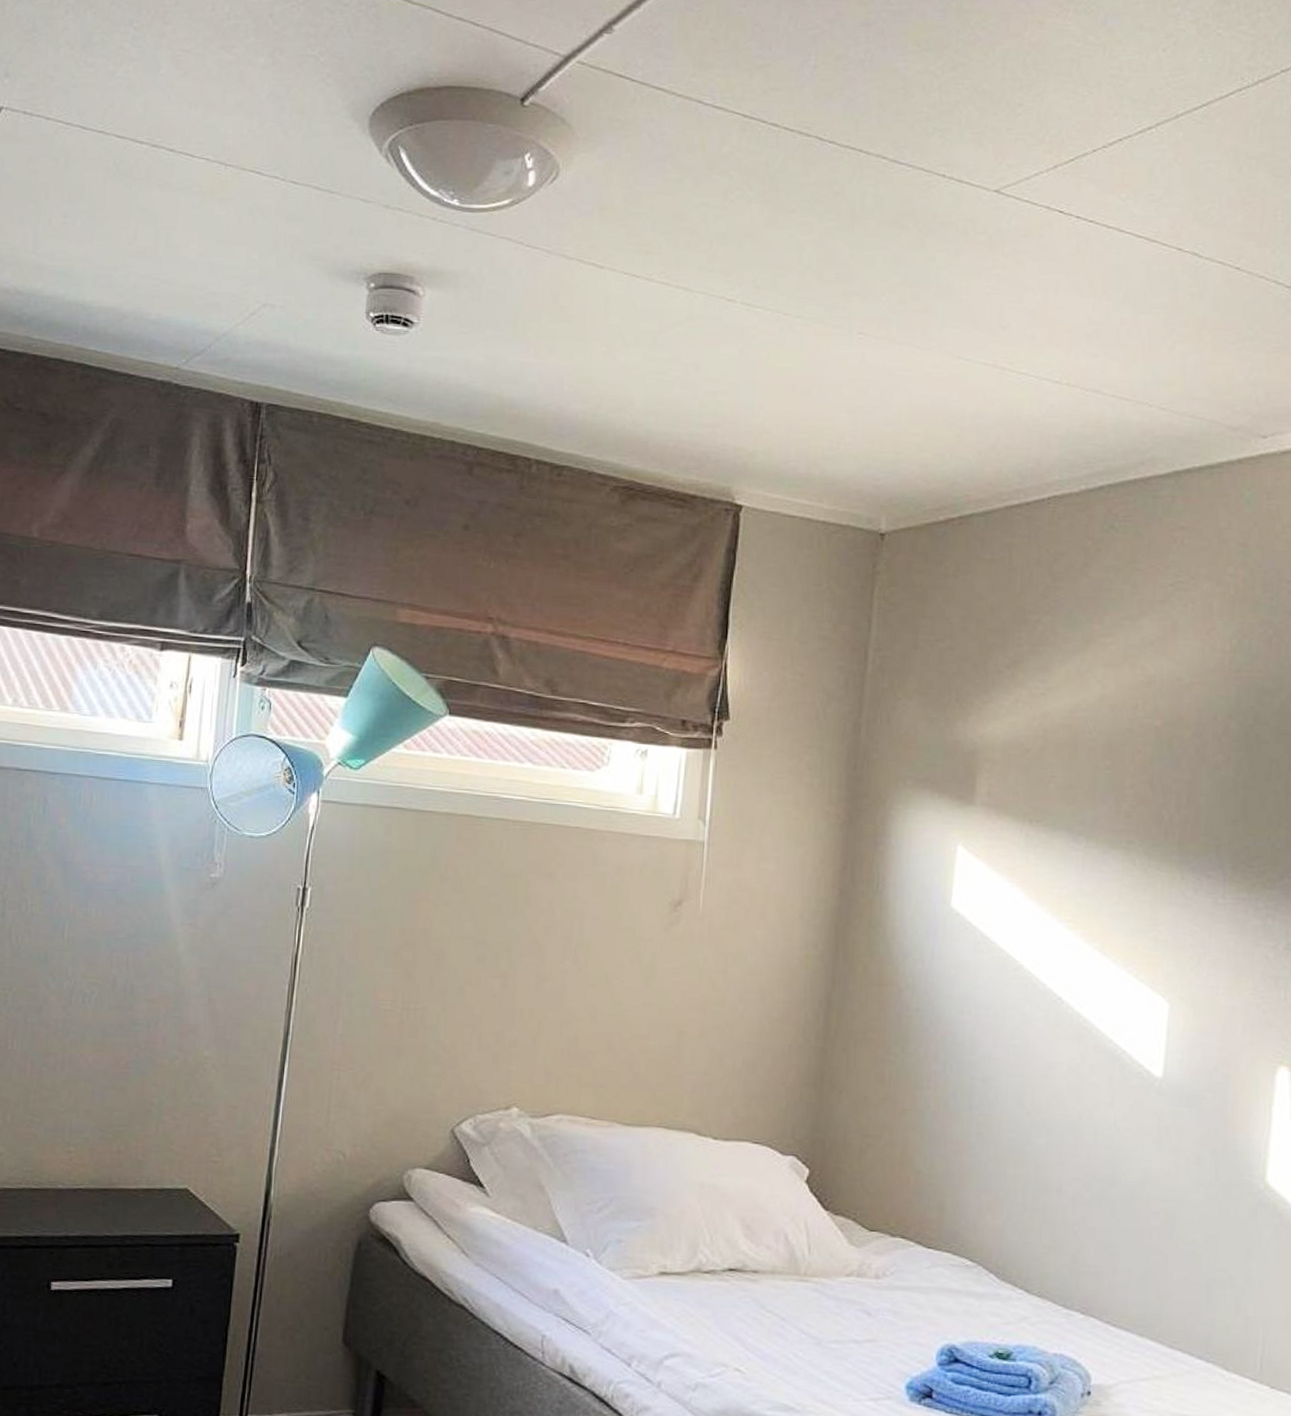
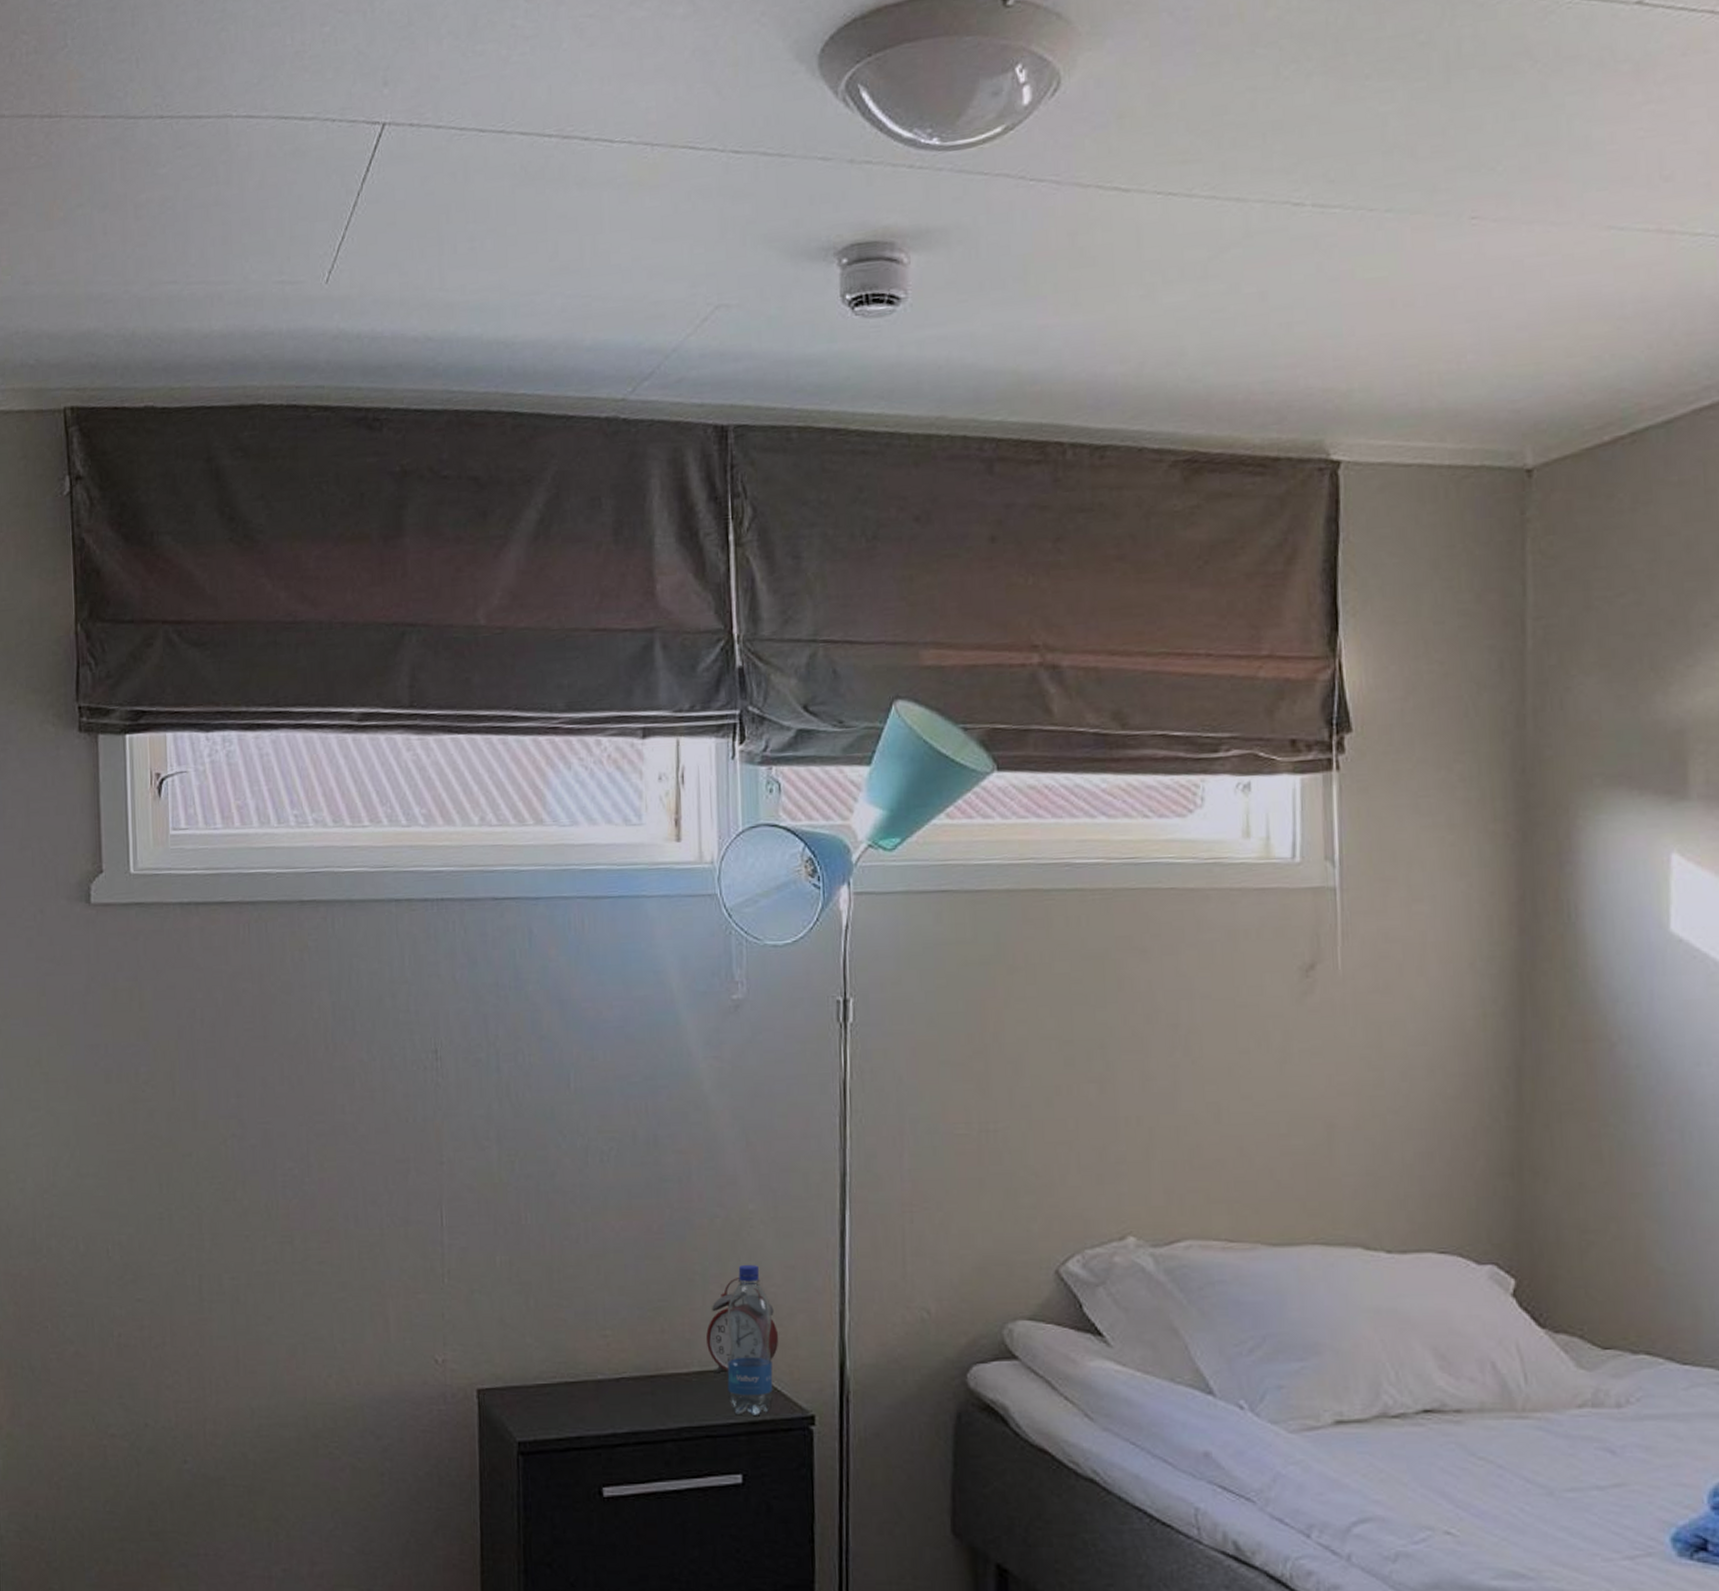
alarm clock: none [155,1112,217,1192] -> present [706,1278,779,1373]
bottle: none [168,1102,213,1231] -> present [727,1265,773,1417]

